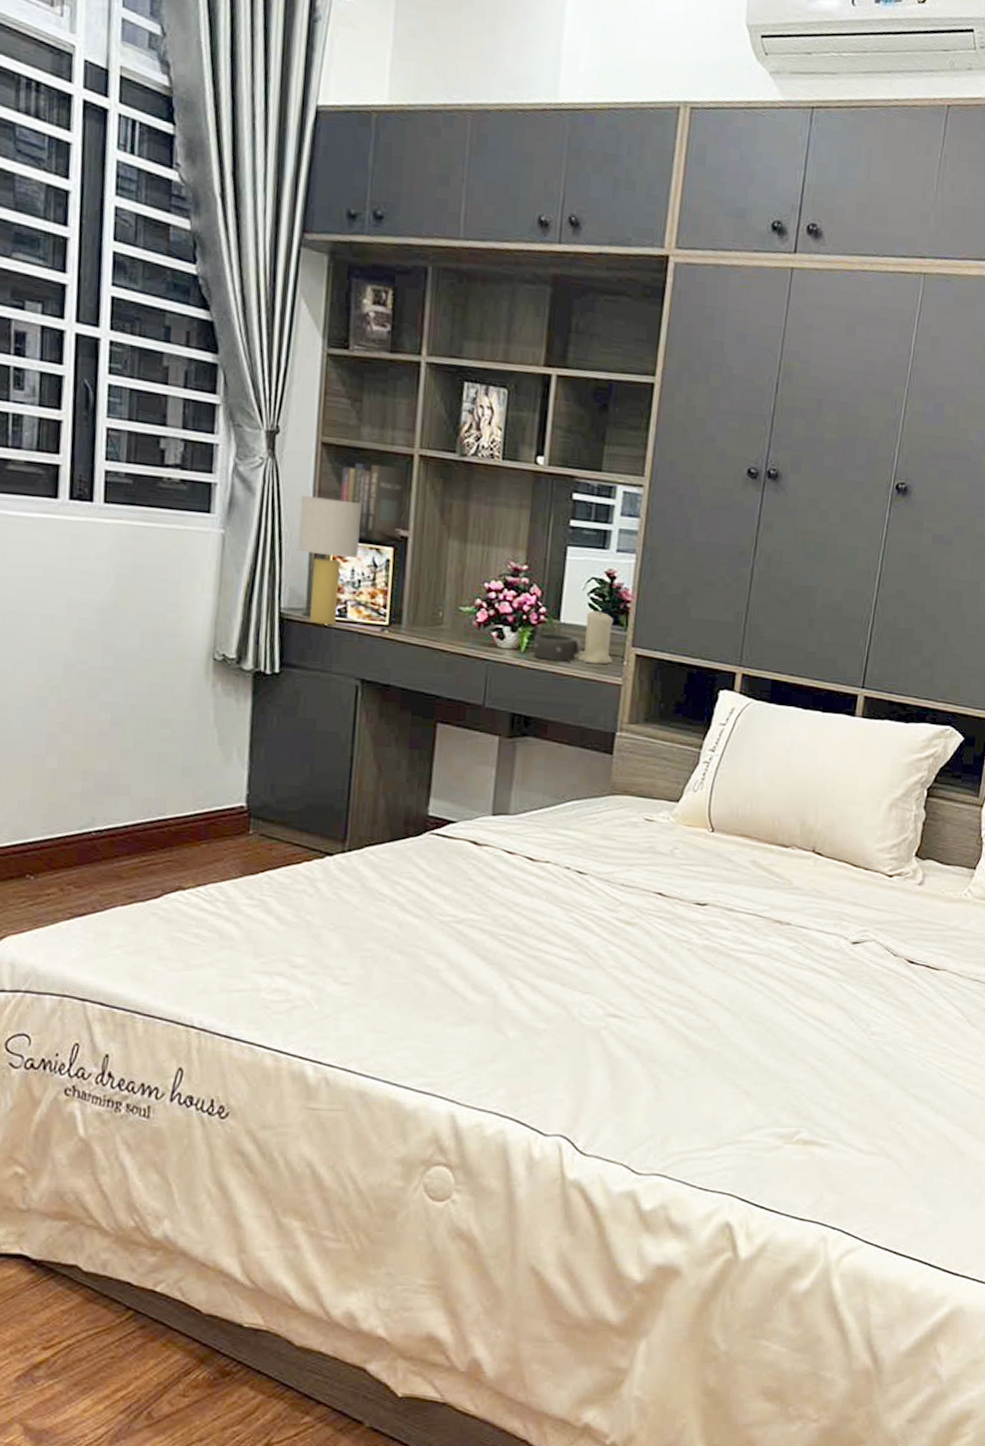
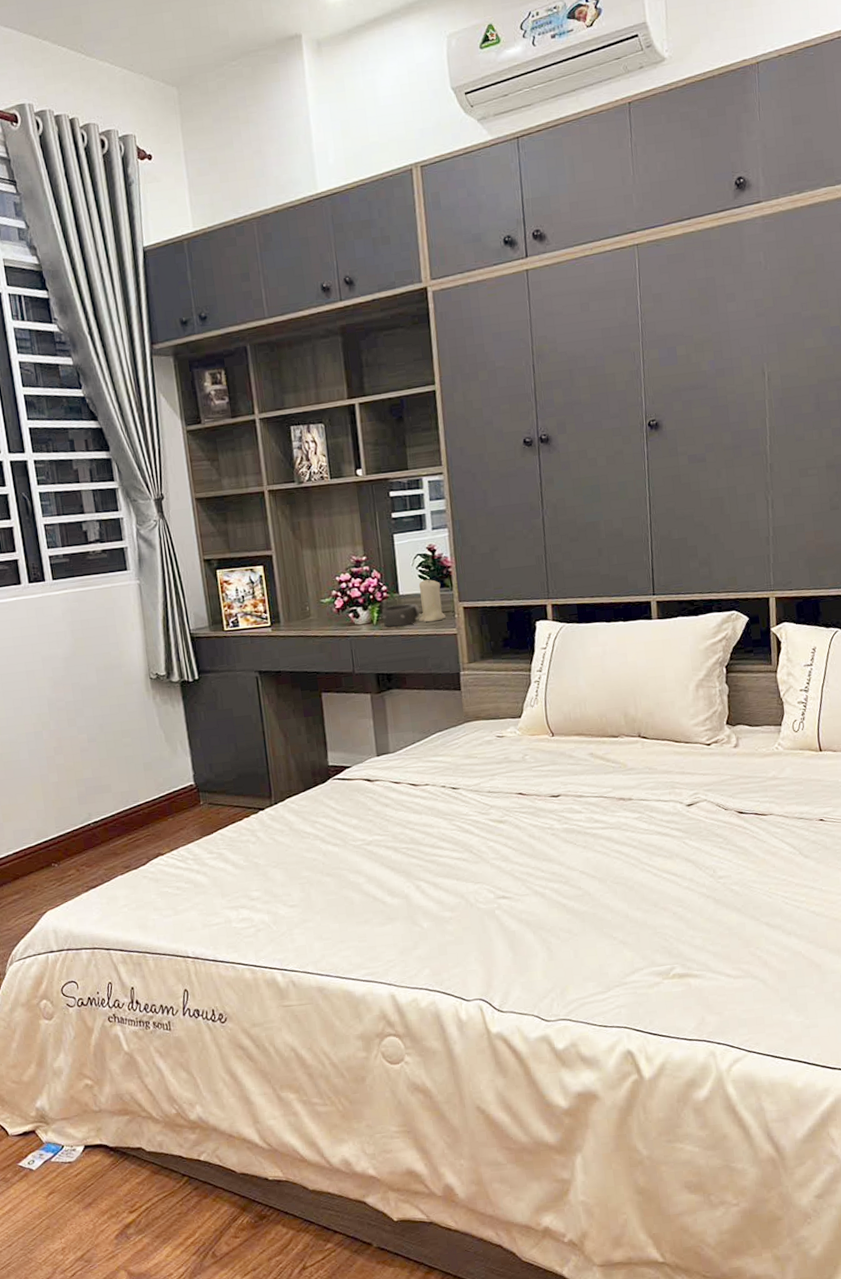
table lamp: present [297,495,390,632] -> none [188,537,272,636]
books: present [341,462,407,542] -> none [214,505,267,565]

